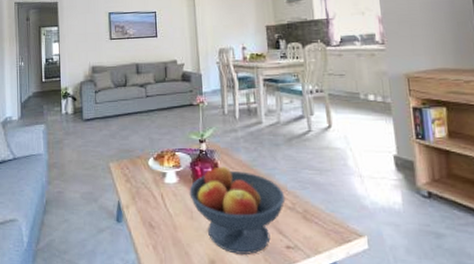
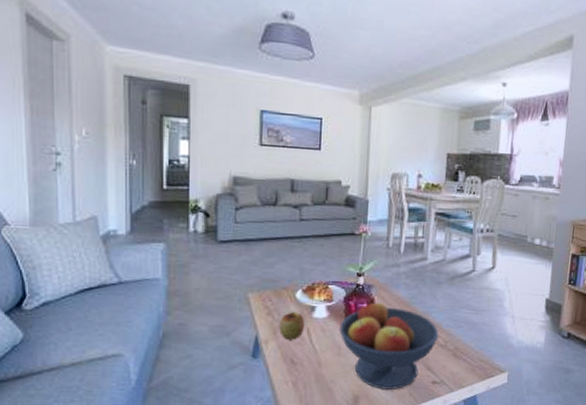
apple: none [137,179,159,205] -> present [279,312,305,340]

